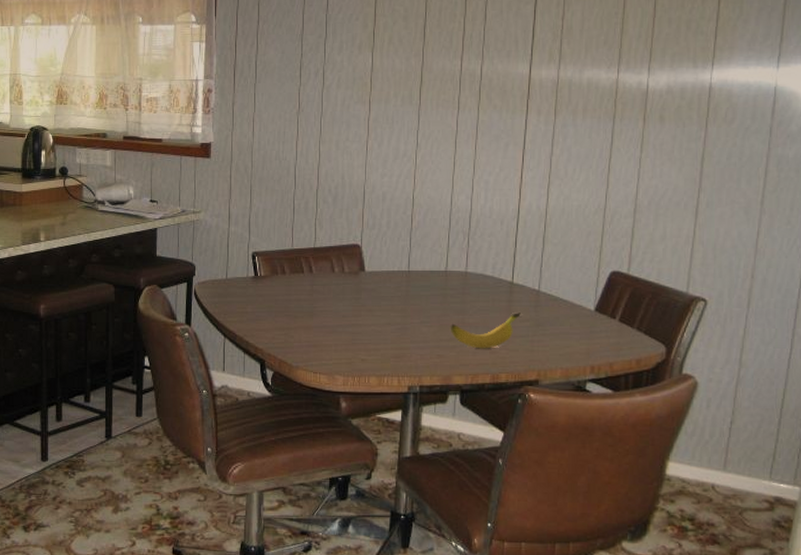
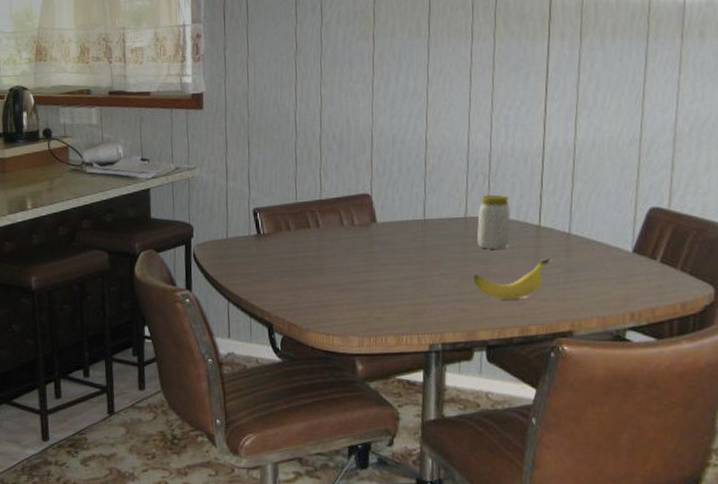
jar: none [455,251,486,301] -> present [476,194,510,249]

